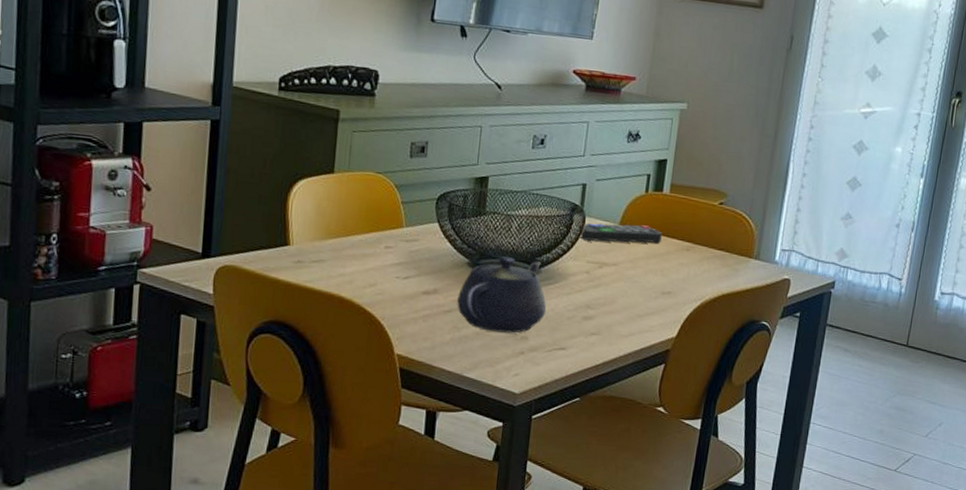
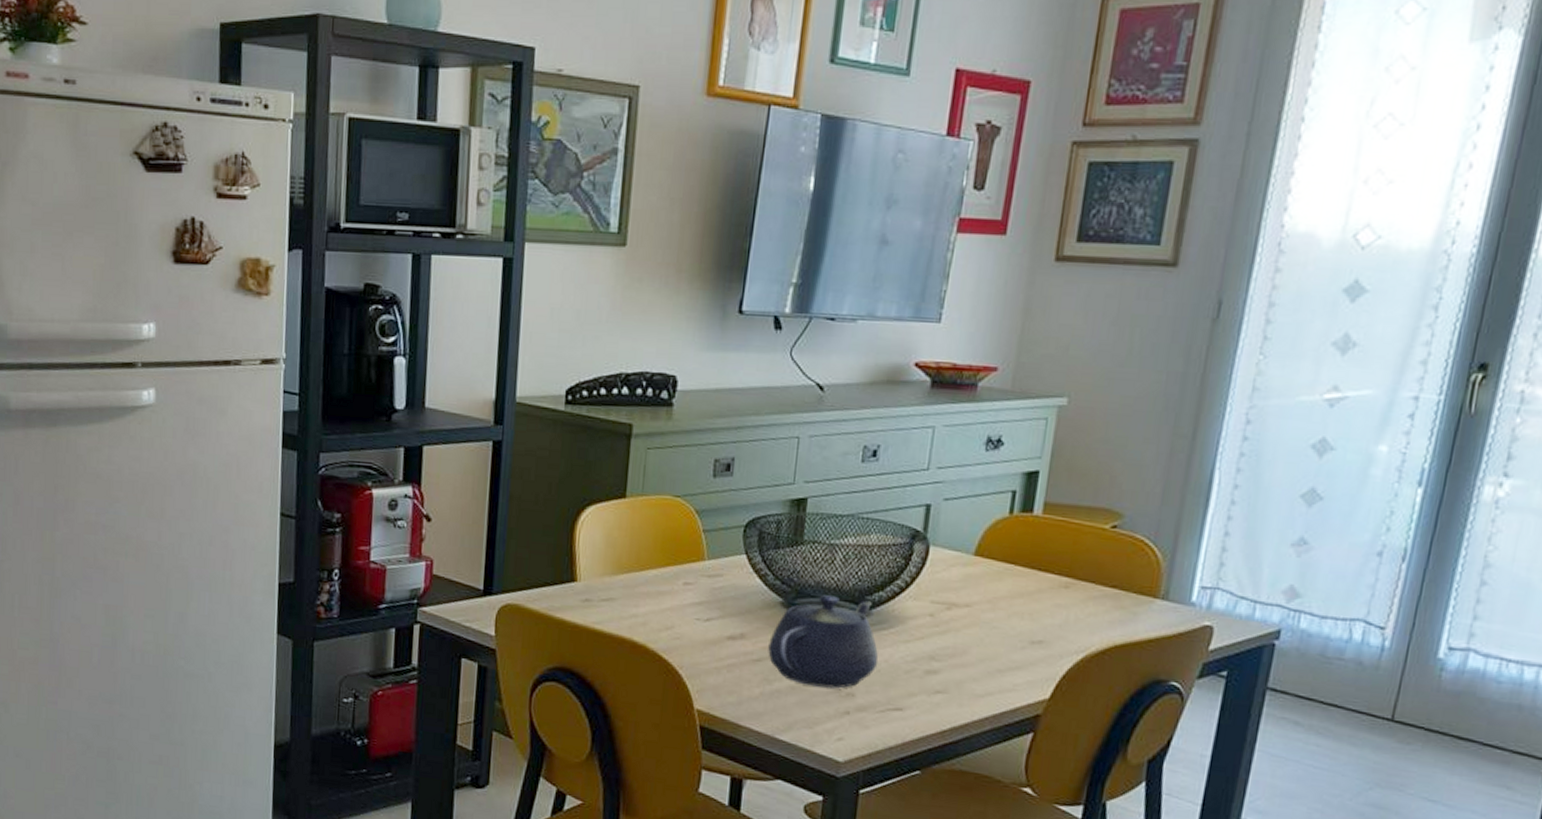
remote control: present [578,223,662,243] -> none [920,553,1031,579]

